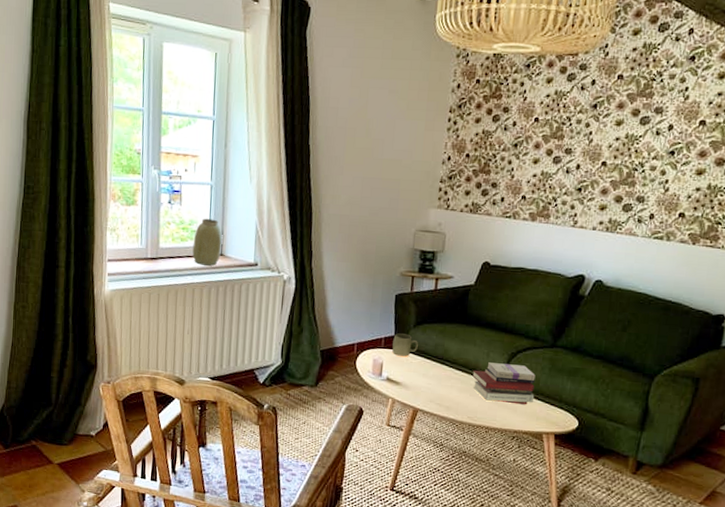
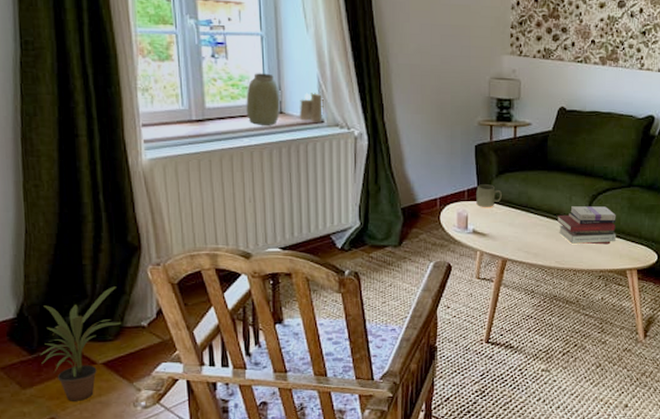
potted plant: none [12,398,76,494] -> present [40,287,122,401]
candle: none [236,238,259,265] -> present [299,93,324,122]

